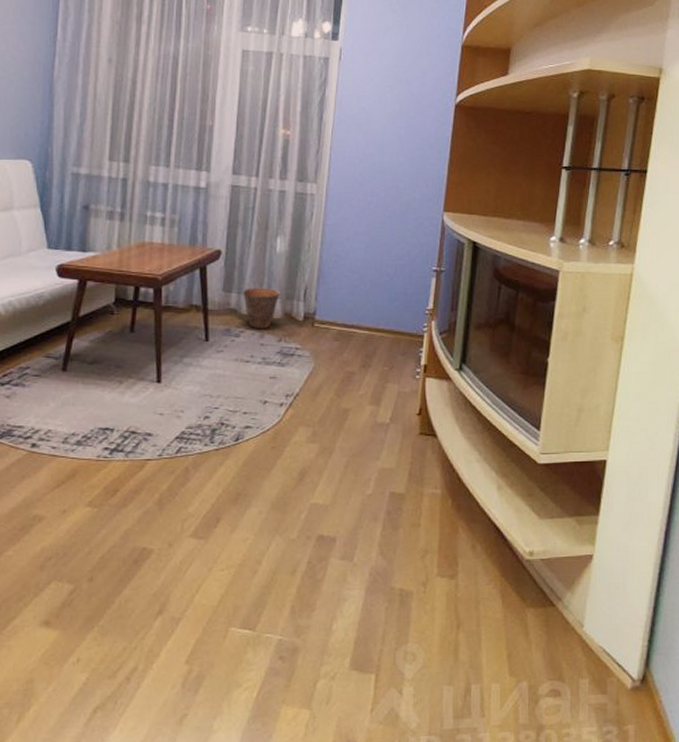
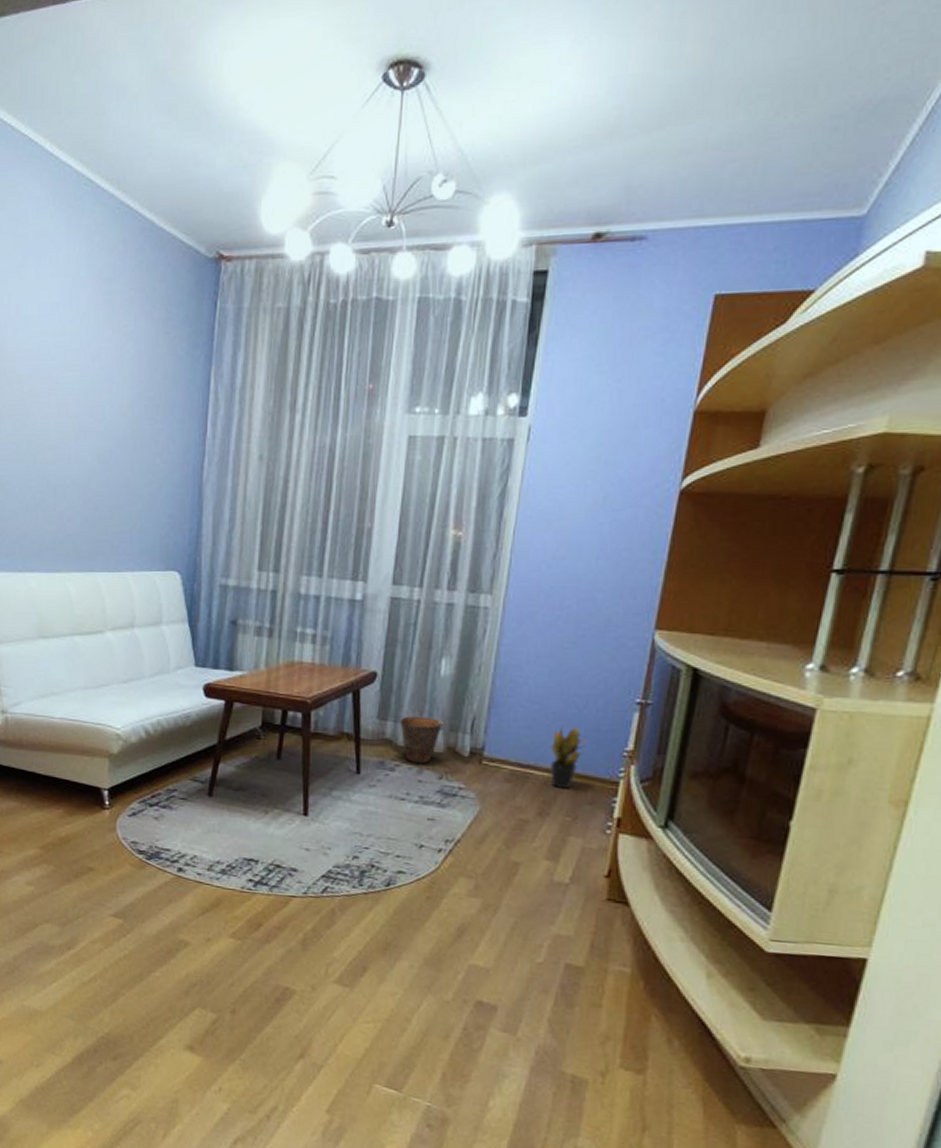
potted plant: none [369,290,396,343] -> present [549,724,585,788]

